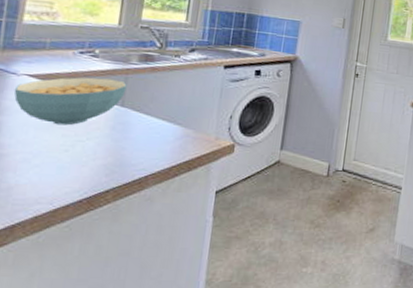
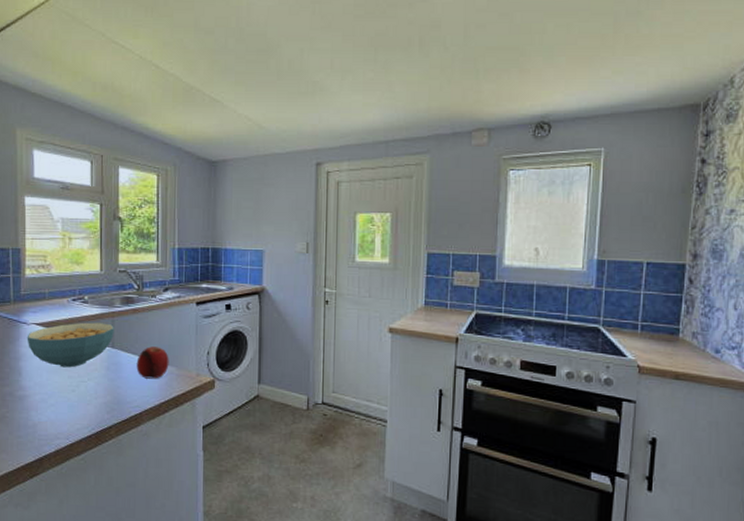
fruit: none [147,107,187,141] -> present [136,346,169,379]

